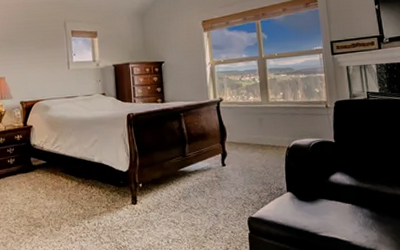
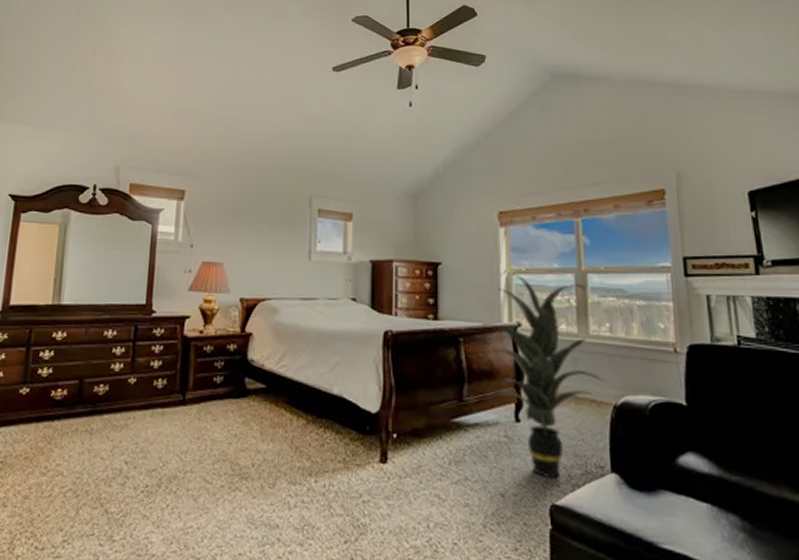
indoor plant: none [193,64,283,200] -> present [478,273,608,478]

